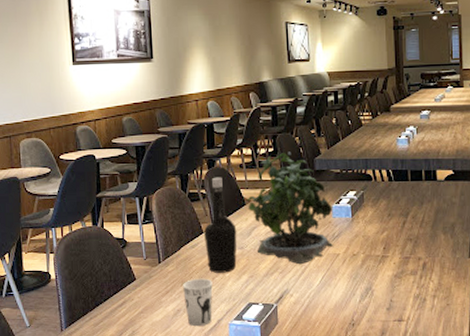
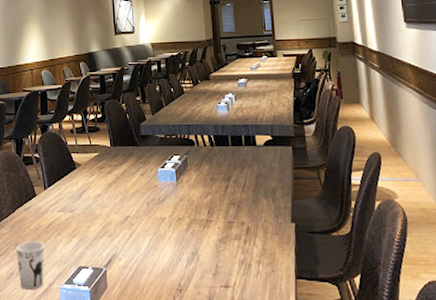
bottle: present [204,177,237,273] -> none [37,141,68,236]
potted plant: present [247,151,334,265] -> none [77,117,160,228]

